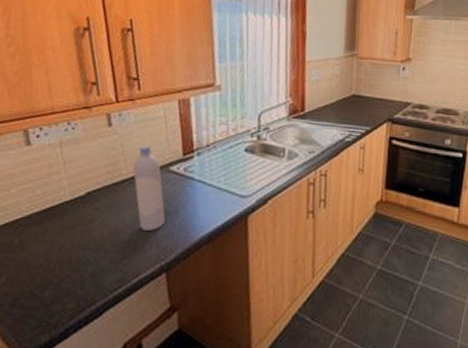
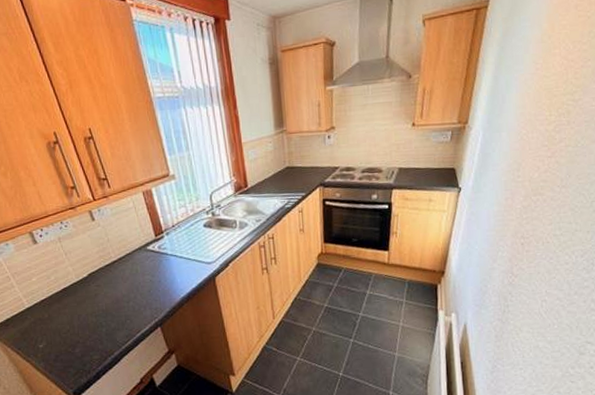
bottle: present [133,144,166,231] -> none [119,231,152,298]

